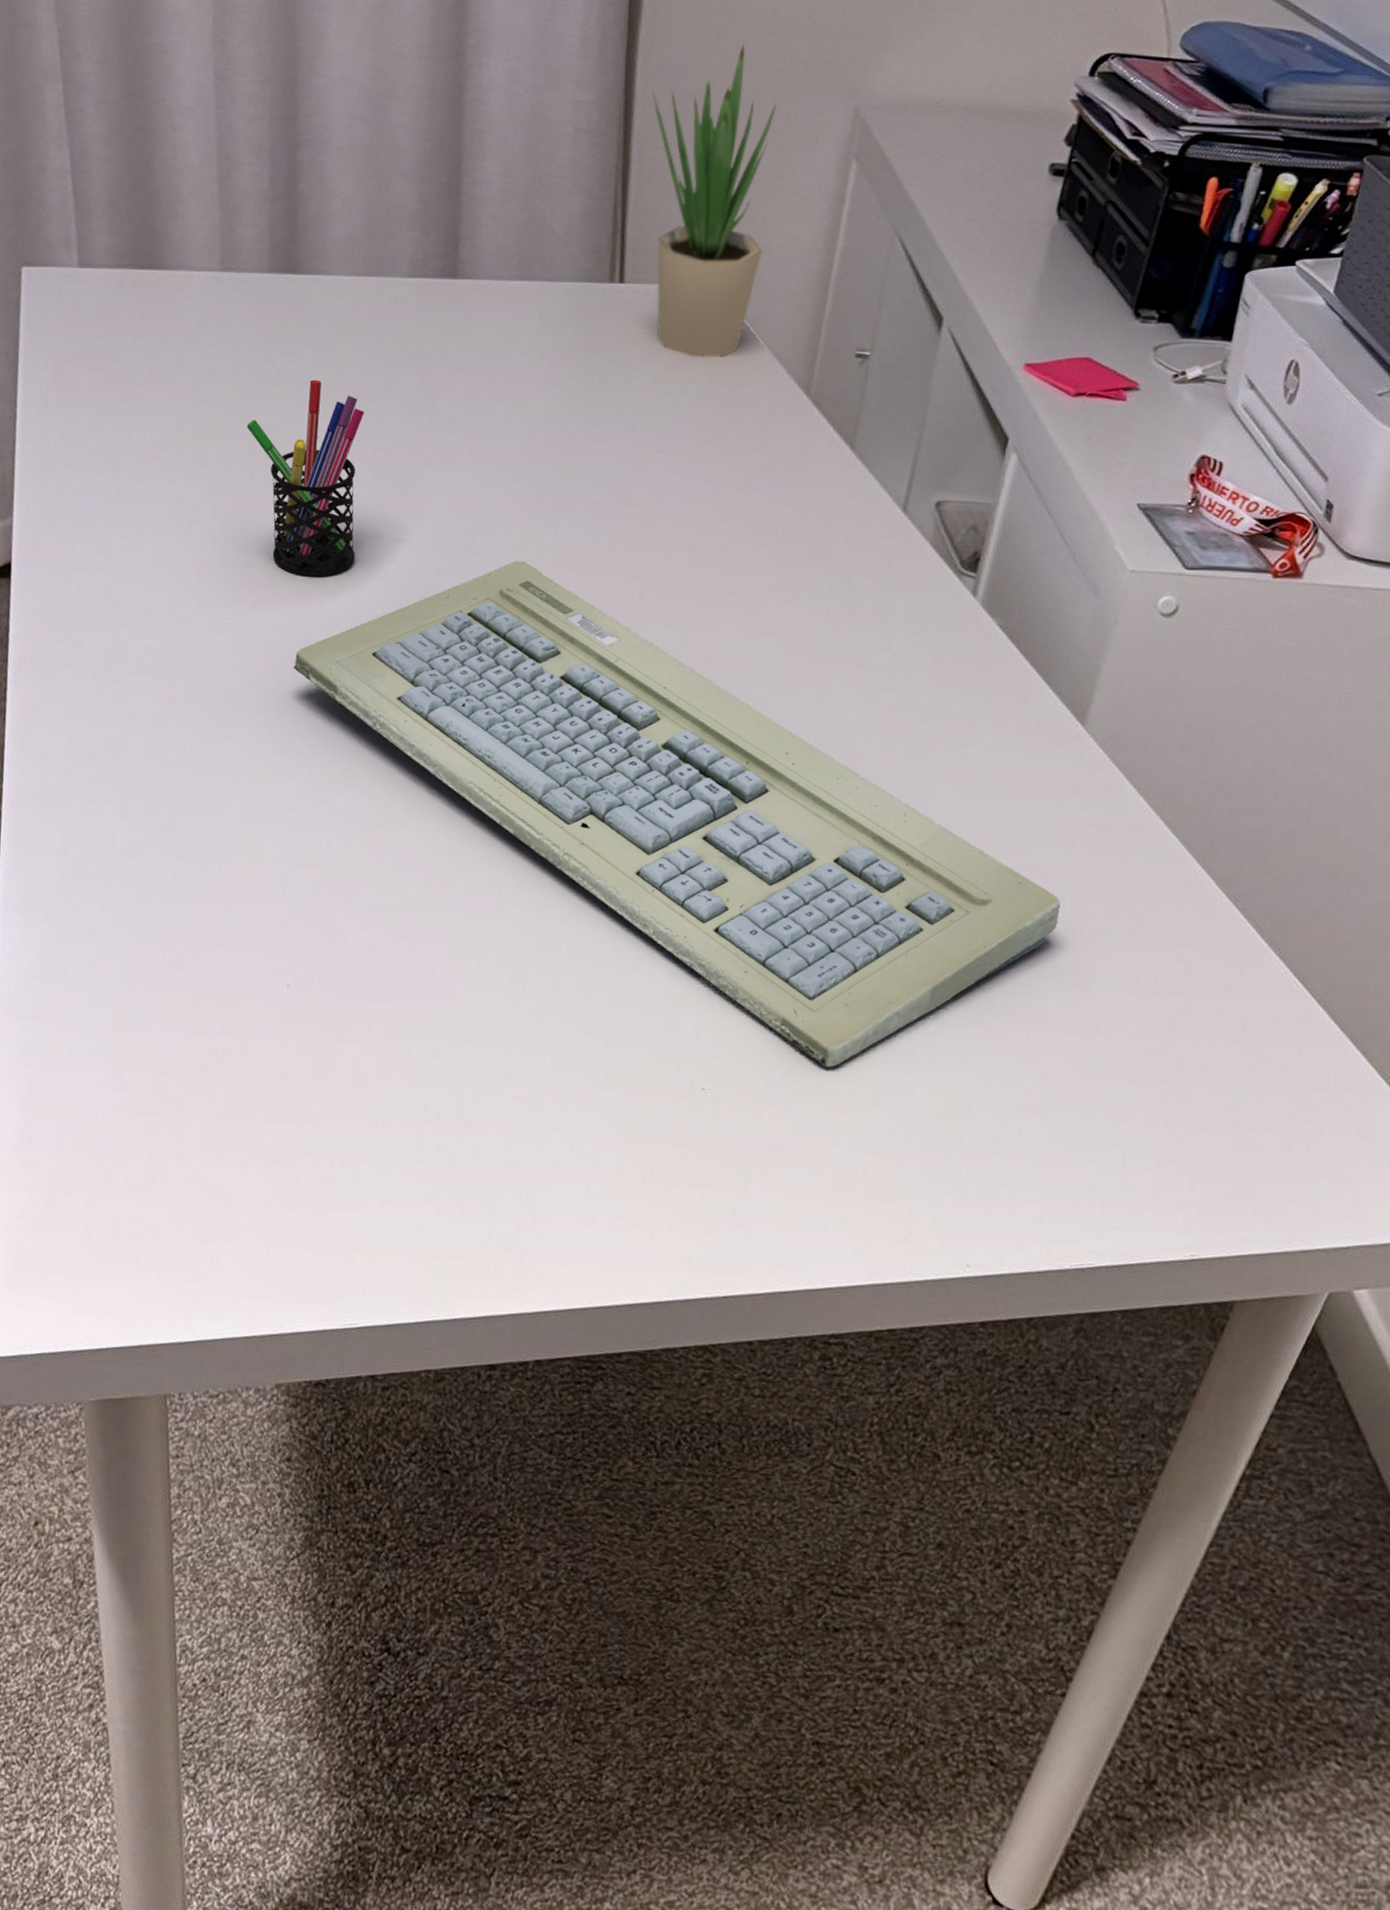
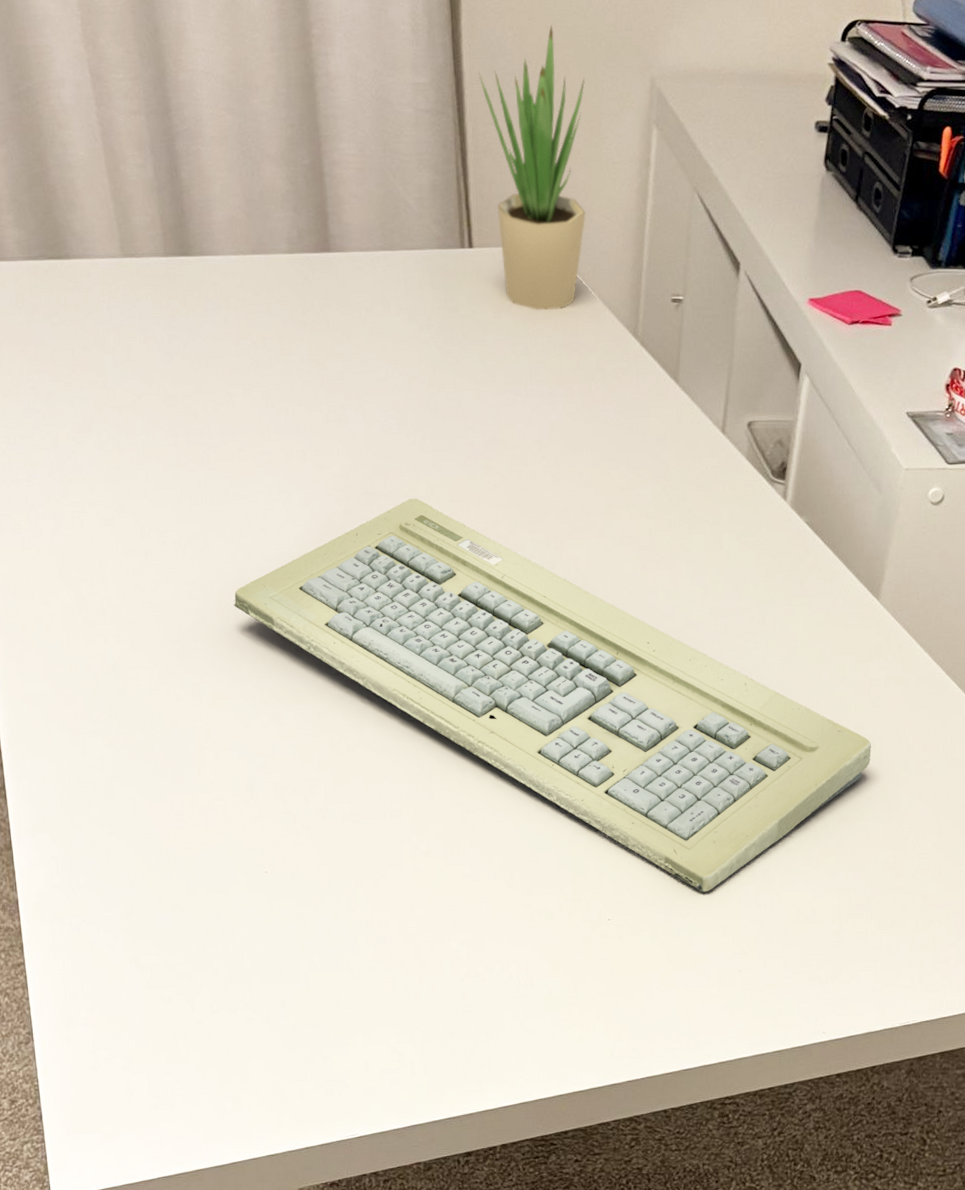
pen holder: present [246,380,364,577] -> none [164,351,274,526]

